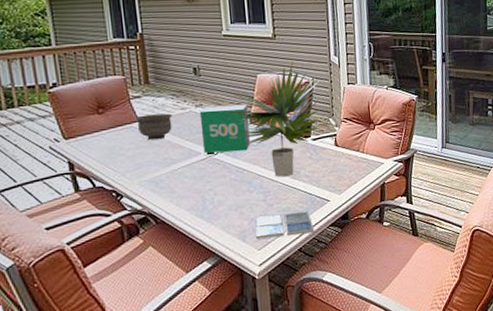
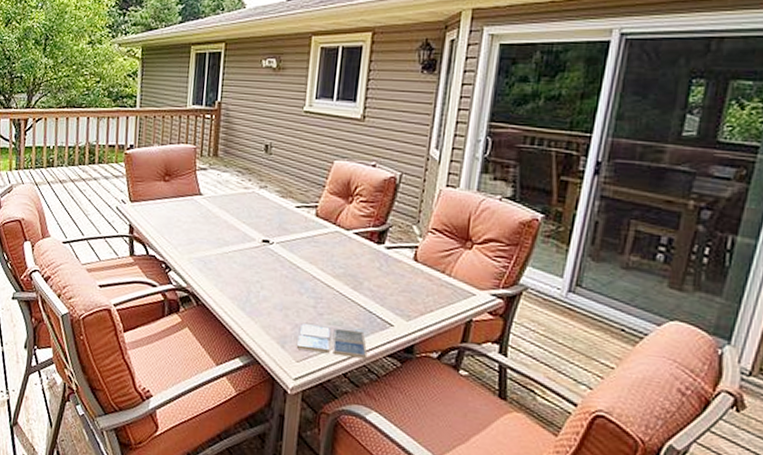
bowl: present [135,113,173,140] -> none [197,189,234,218]
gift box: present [199,104,250,153] -> none [259,189,317,246]
plant: present [224,60,321,177] -> none [289,148,411,286]

